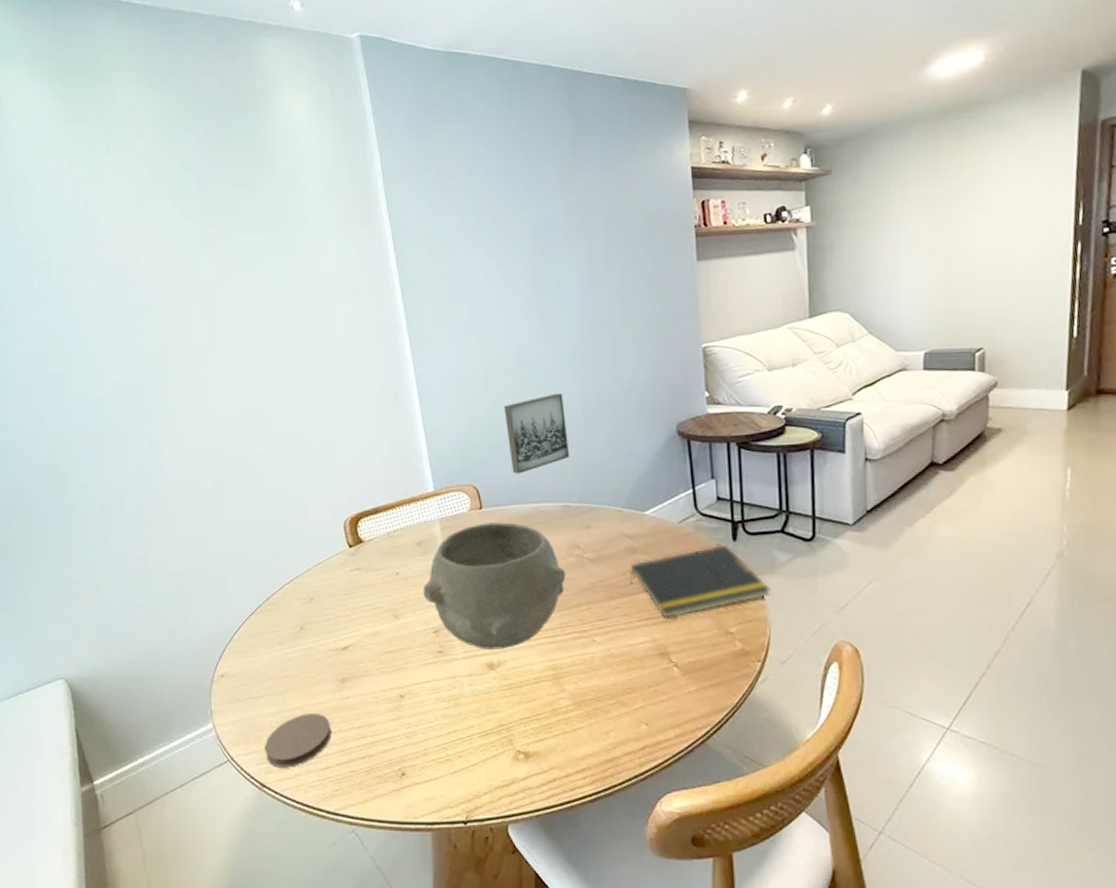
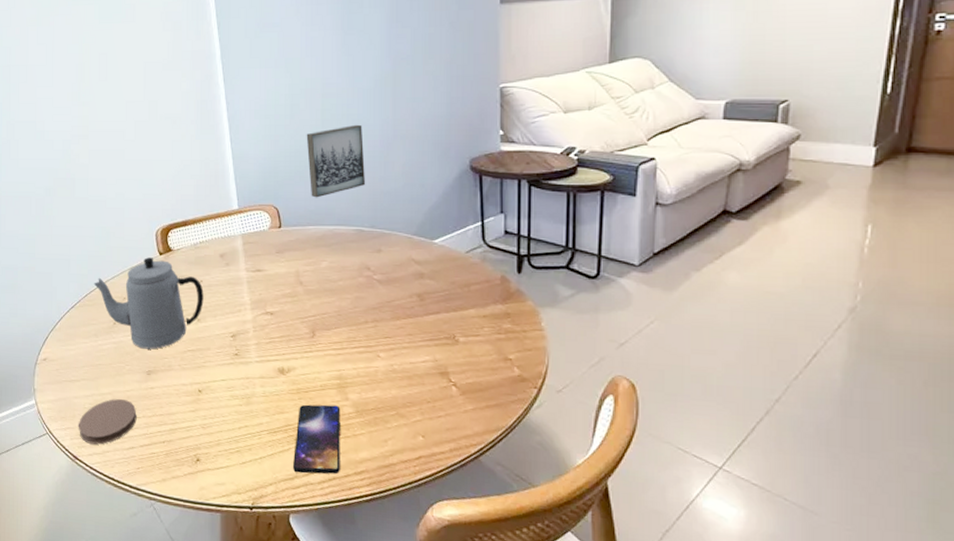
teapot: none [275,551,401,654] -> present [93,257,204,350]
bowl: present [422,522,566,650] -> none [223,241,356,357]
smartphone: none [509,699,560,778] -> present [293,404,341,474]
notepad: present [630,544,771,620] -> none [415,276,552,342]

